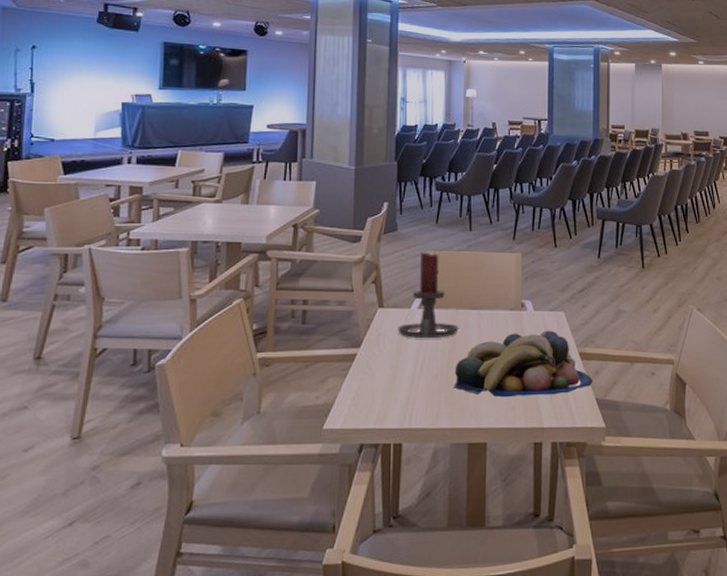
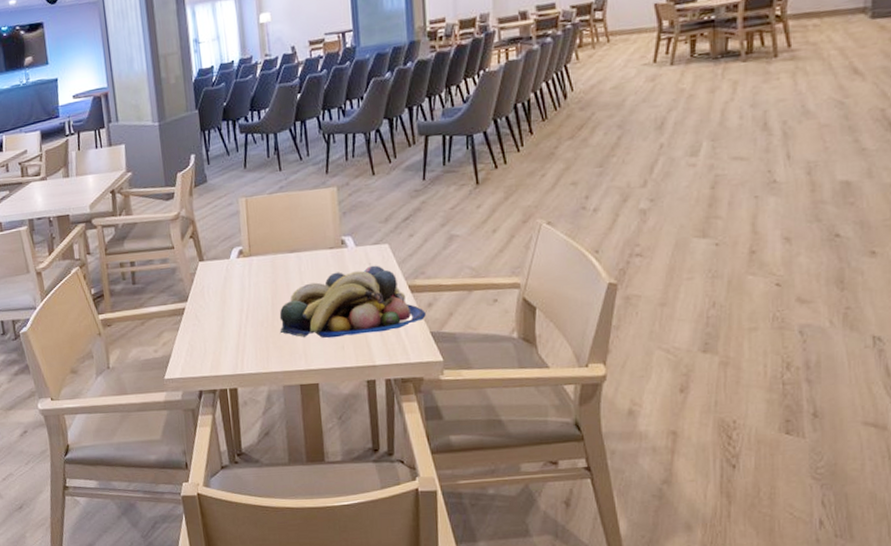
candle holder: present [398,252,459,339] -> none [220,200,279,288]

